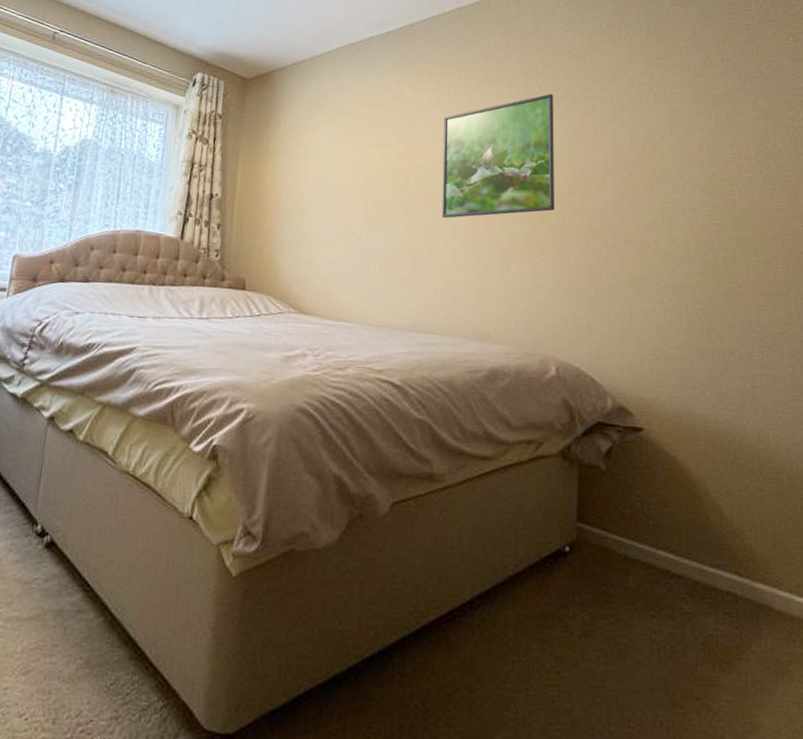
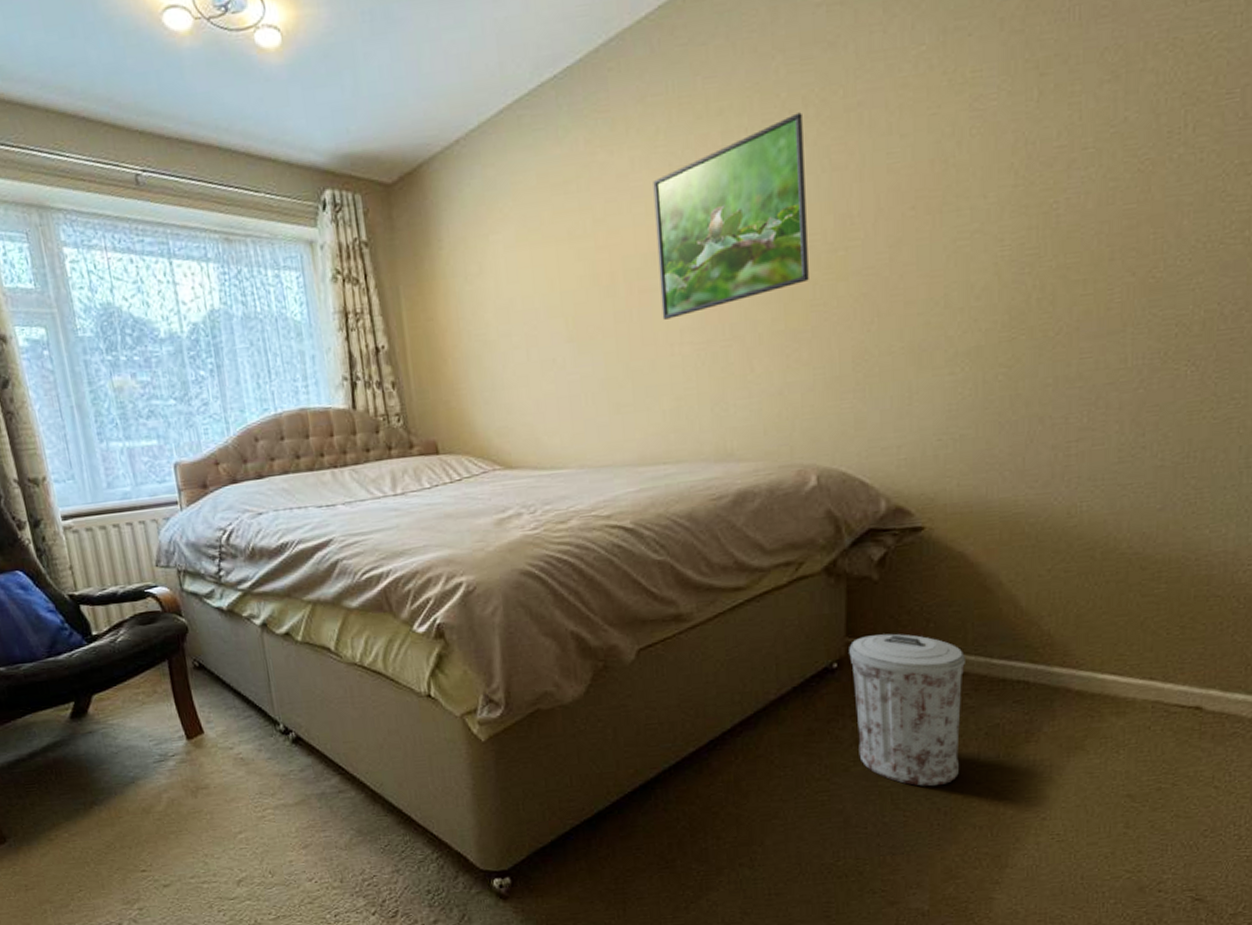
trash can: none [580,523,681,696] -> present [849,633,965,787]

